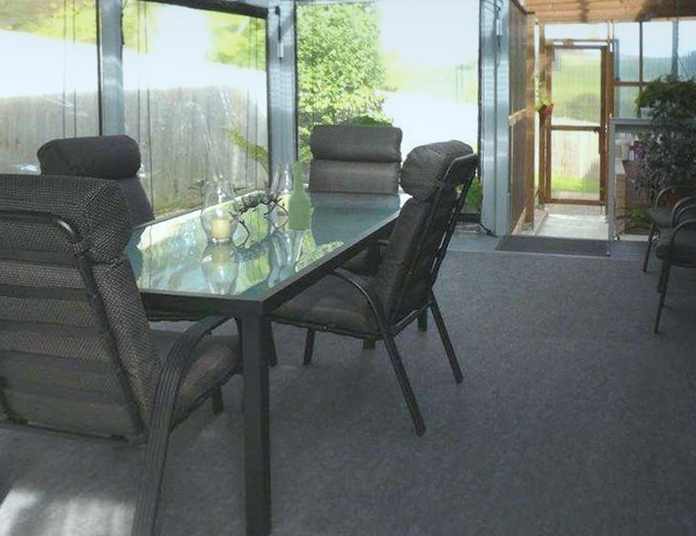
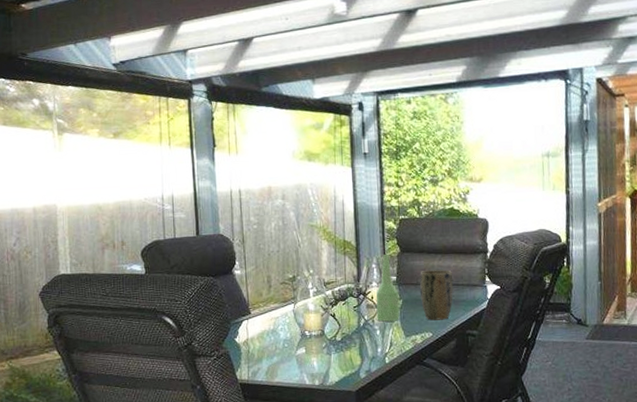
plant pot: none [332,178,366,229] -> present [419,270,453,321]

